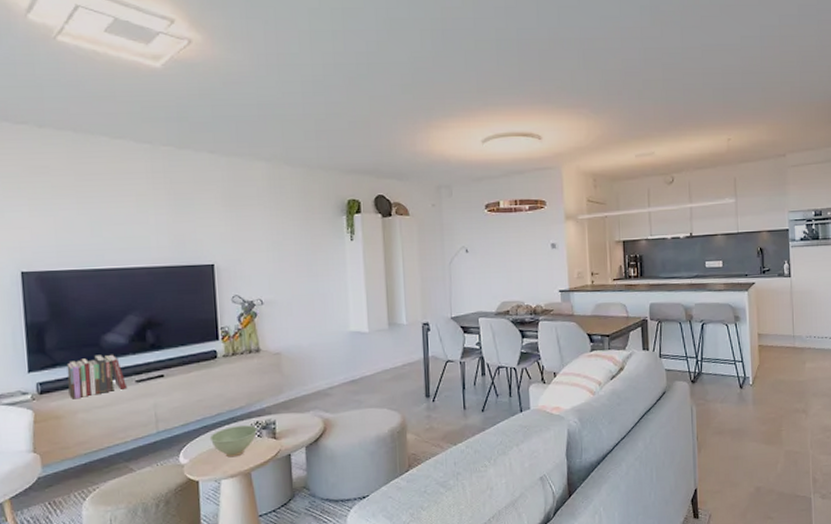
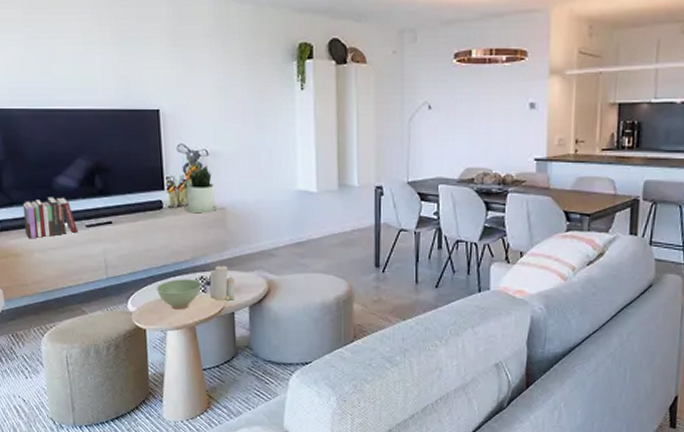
planter: none [239,314,272,361] -> present [184,165,217,214]
candle: none [265,407,292,445] -> present [209,264,236,302]

